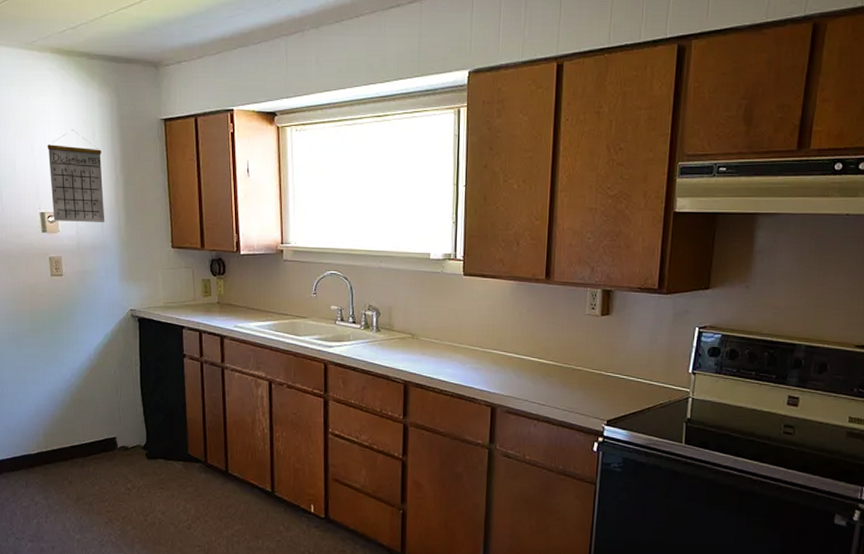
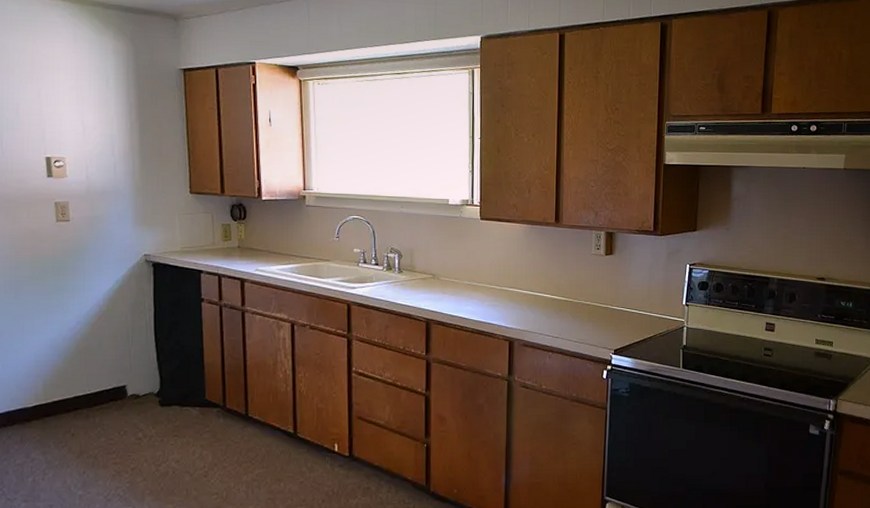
calendar: present [47,130,105,222] -> none [55,76,118,168]

